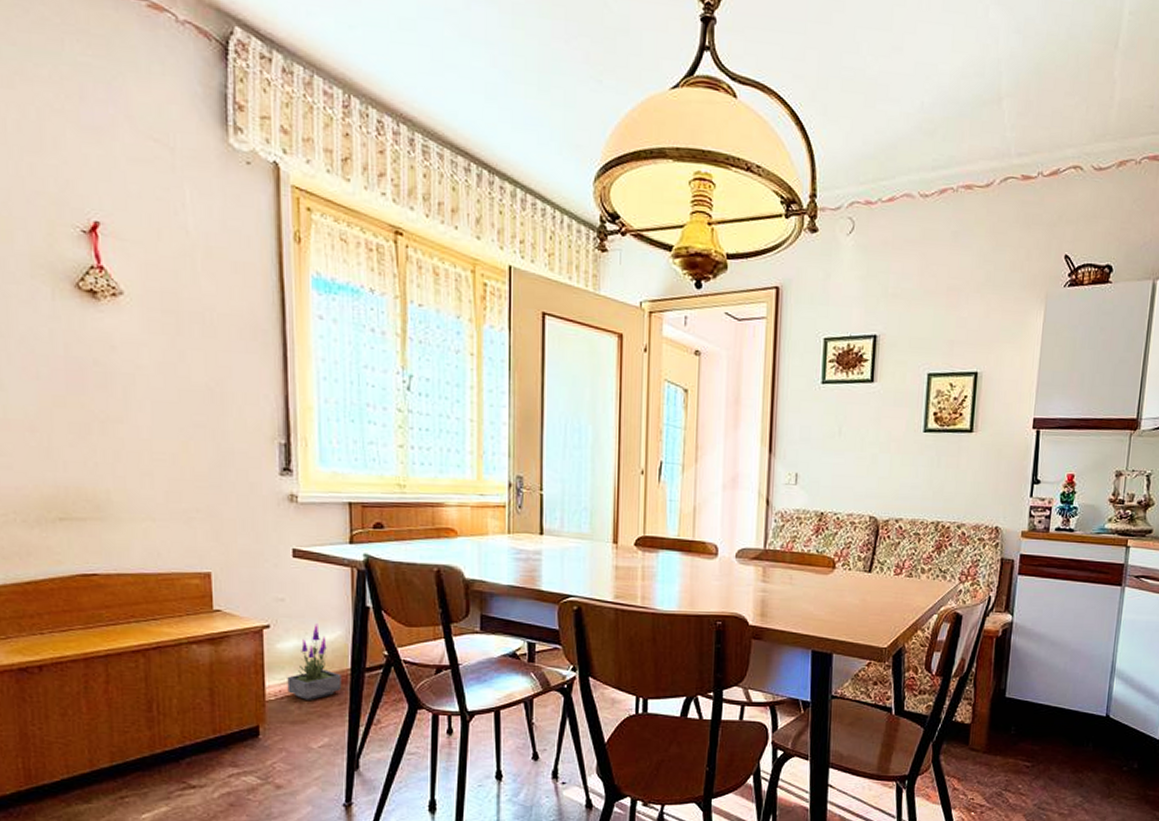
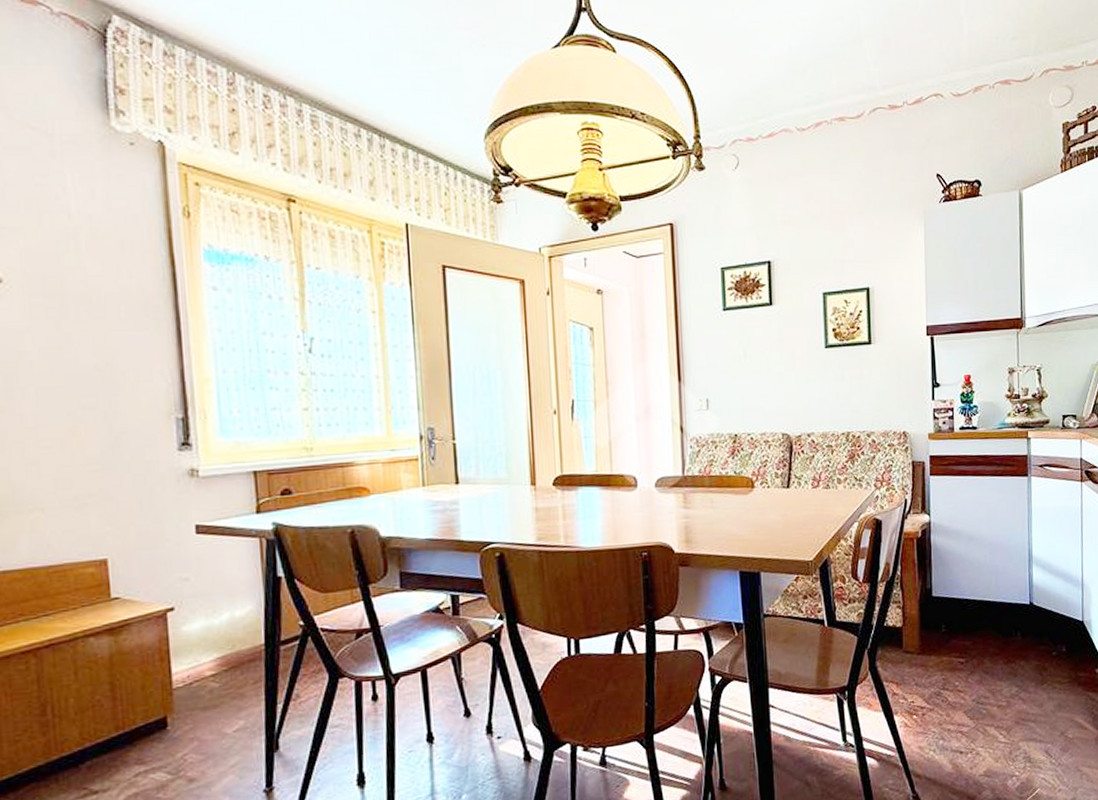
potted plant: present [287,623,342,700] -> none [195,600,256,683]

